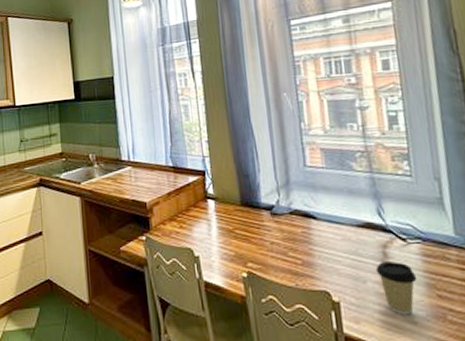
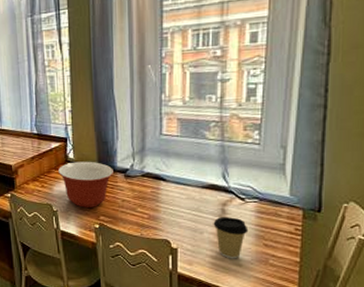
mixing bowl: none [196,197,258,252] -> present [57,161,113,208]

